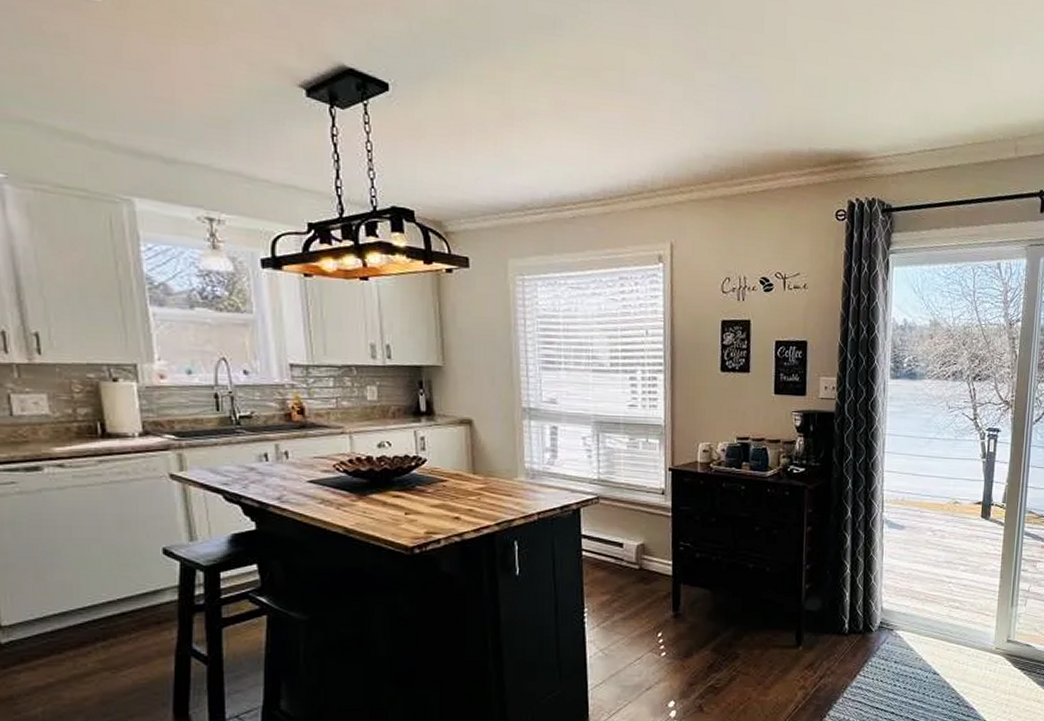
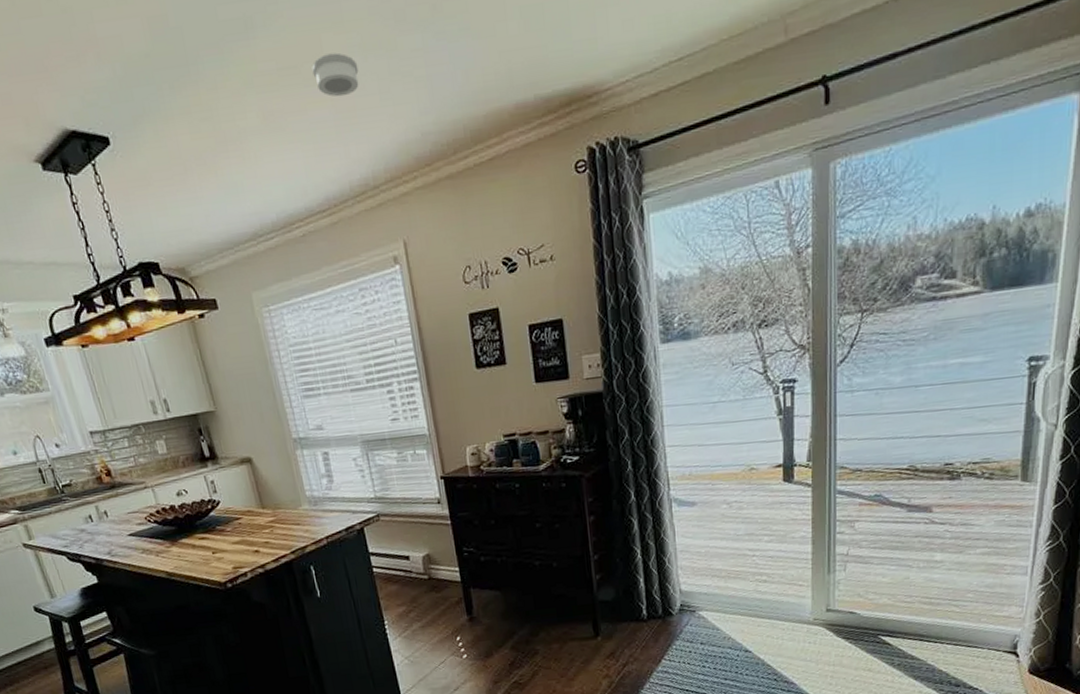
smoke detector: none [611,67,655,107] -> present [312,52,359,97]

